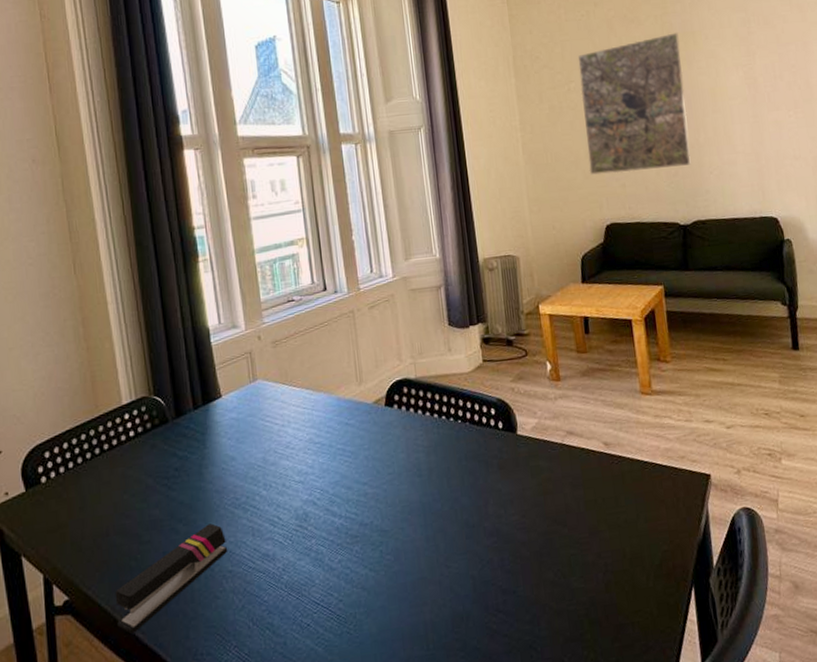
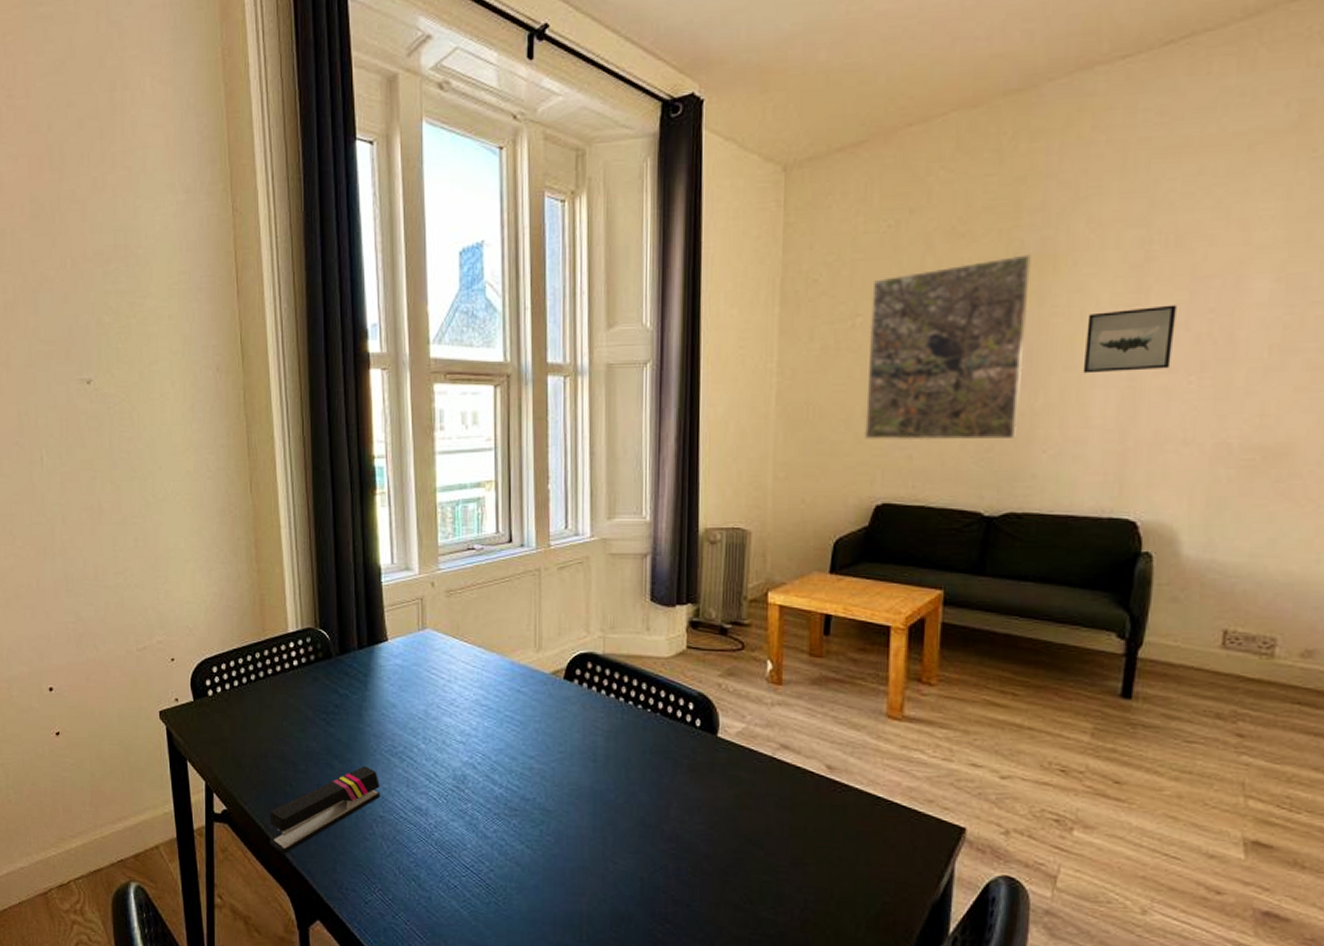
wall art: none [721,63,777,115] -> present [1082,304,1177,374]

